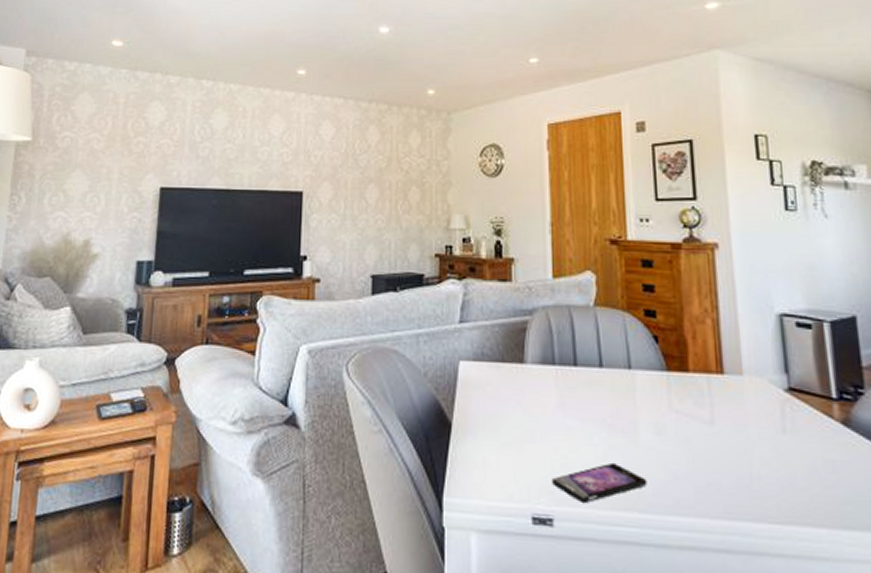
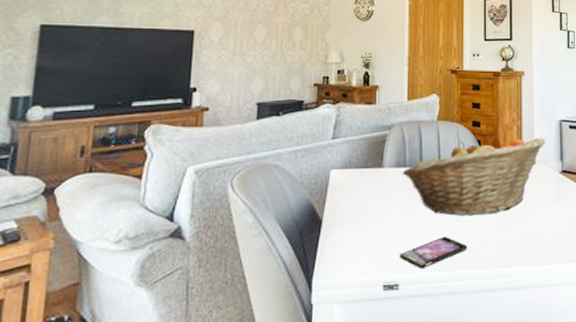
fruit basket: none [550,335,758,441] -> present [402,138,545,216]

